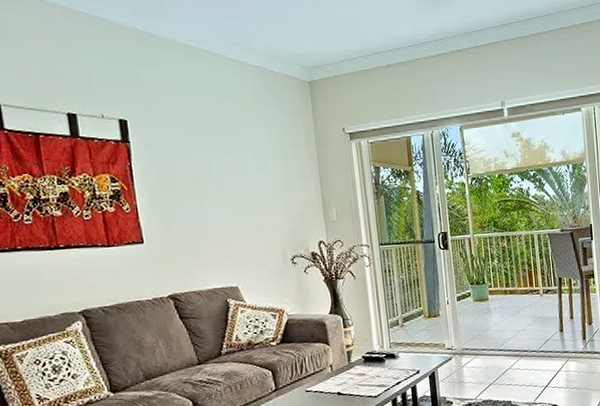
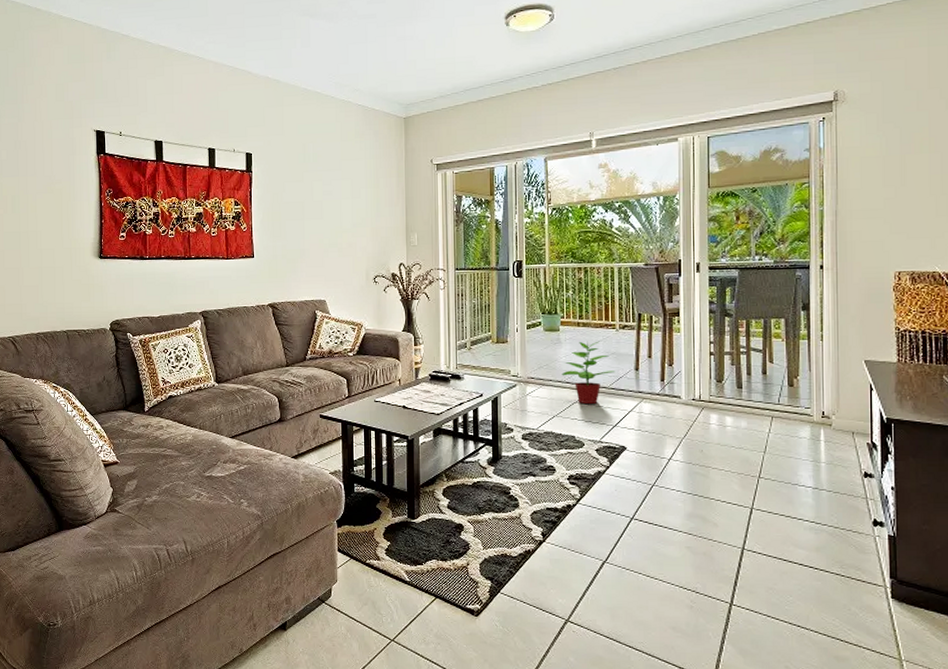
potted plant: none [494,307,543,369] -> present [562,341,616,405]

